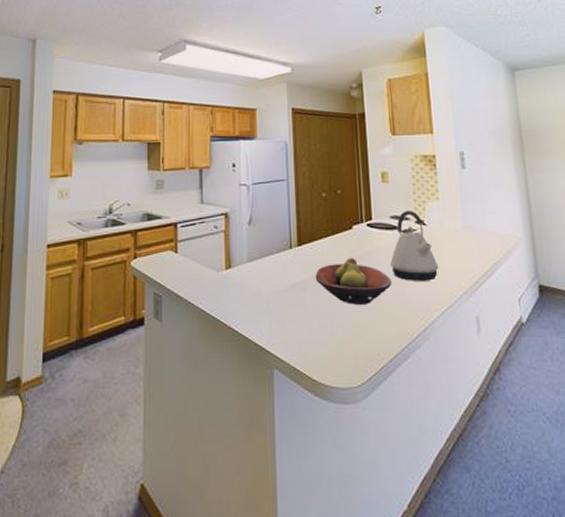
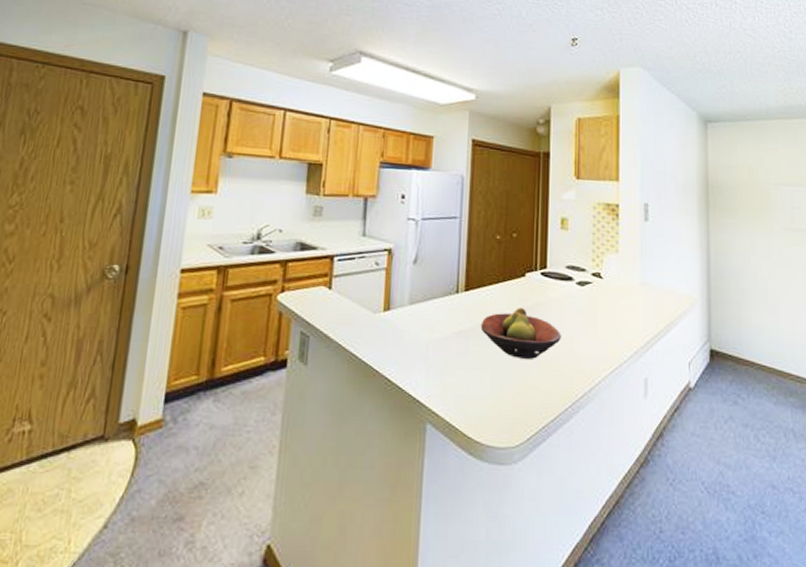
kettle: present [390,211,439,281] -> none [562,261,611,338]

